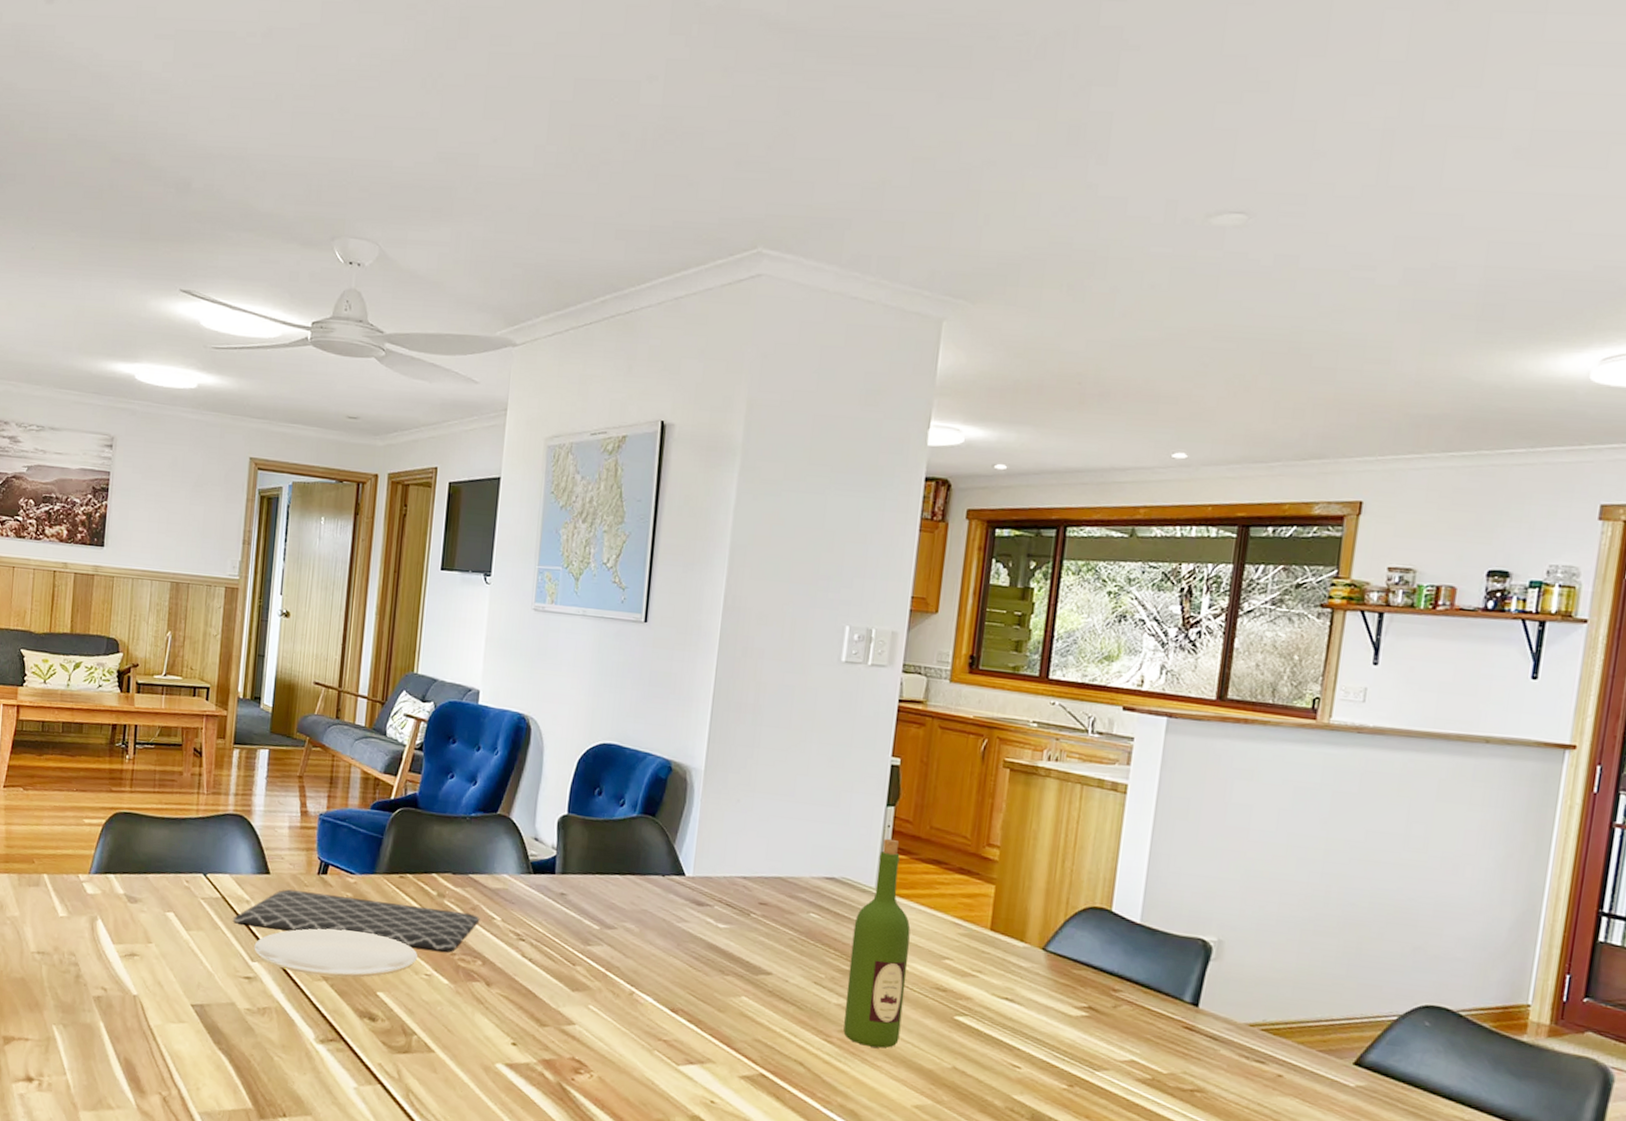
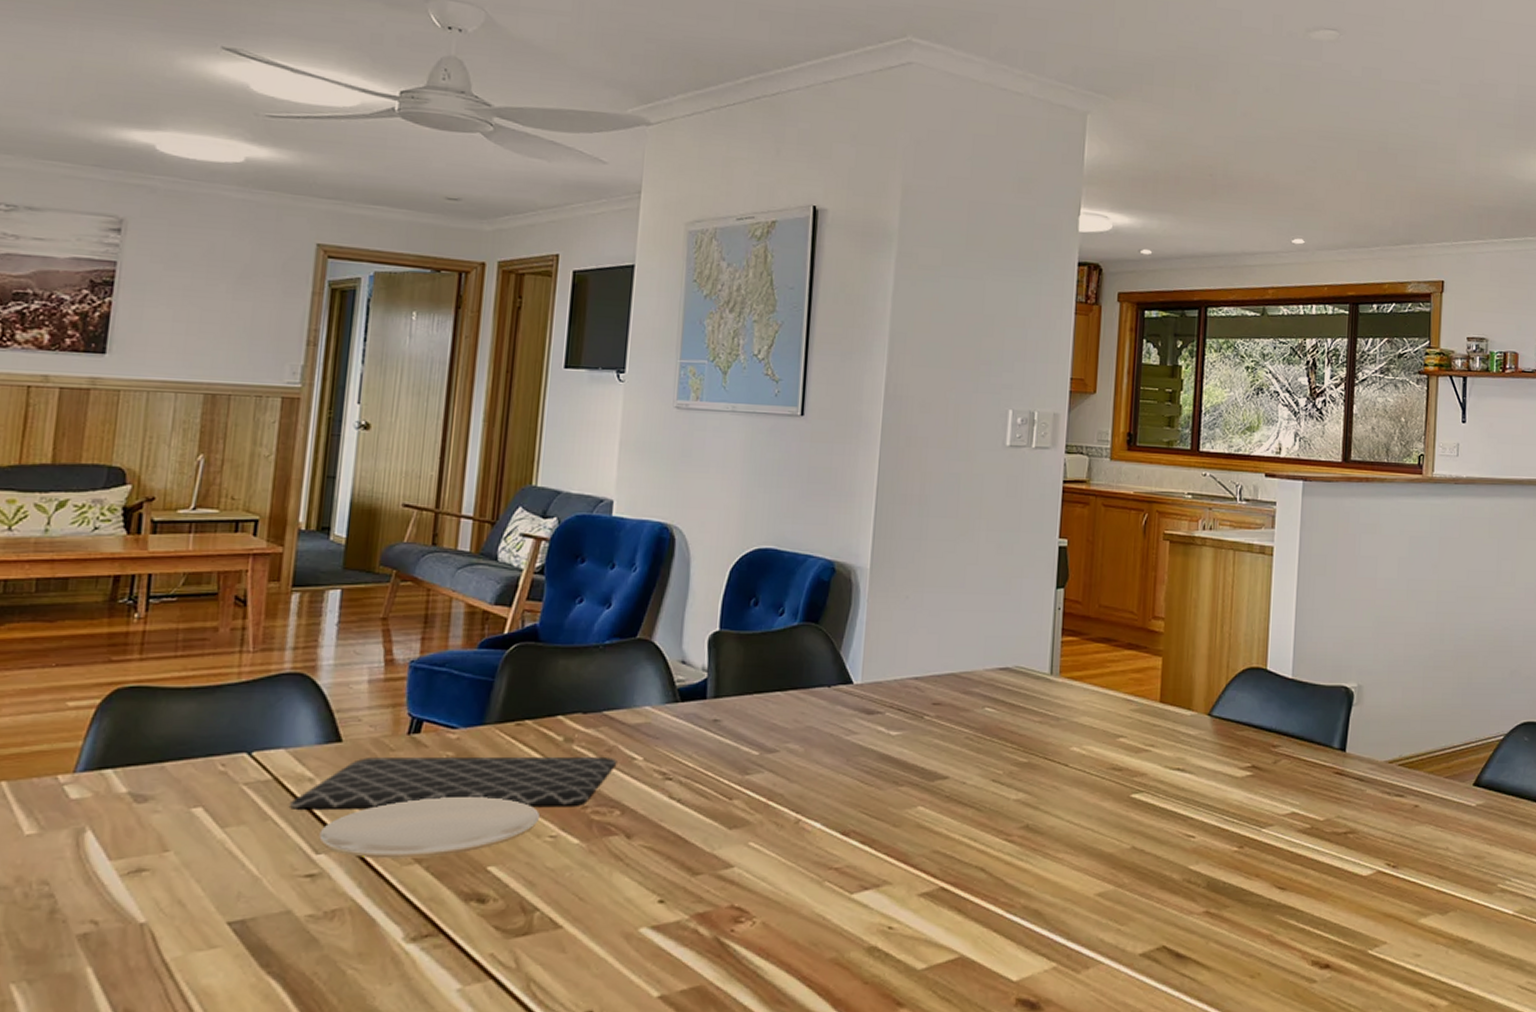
wine bottle: present [843,838,911,1048] -> none [1024,621,1085,839]

